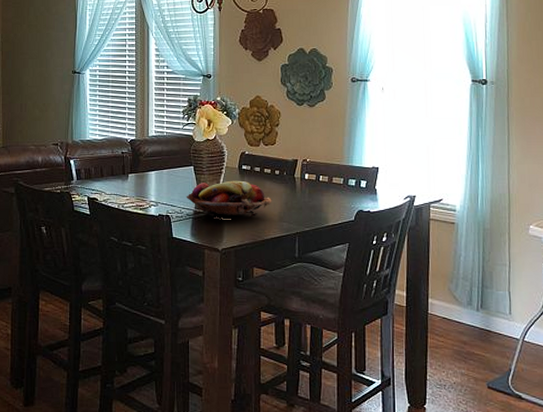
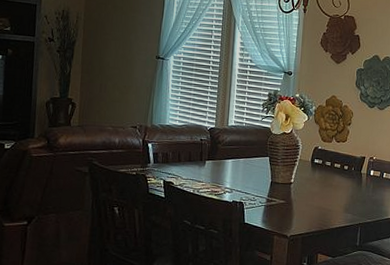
fruit basket: present [186,180,272,218] -> none [260,172,340,208]

